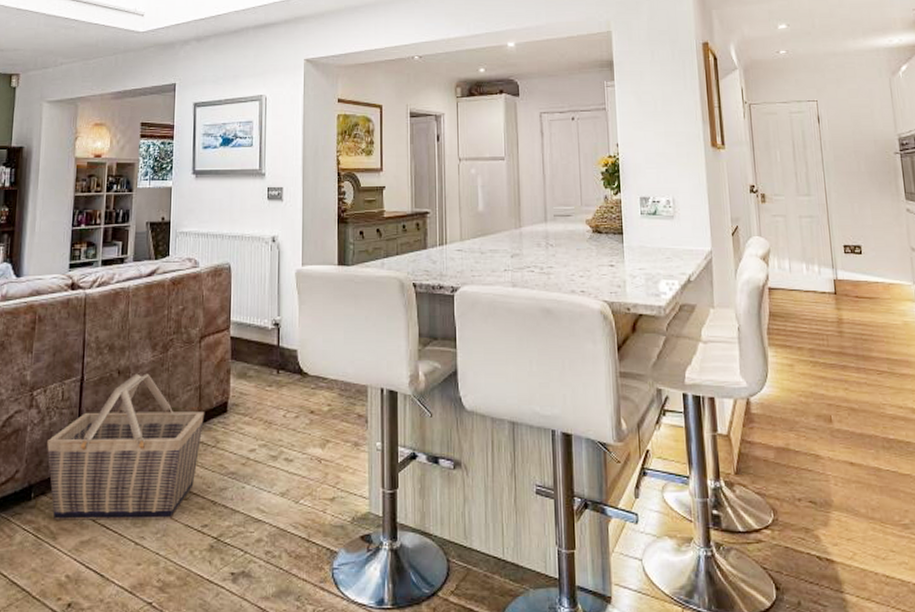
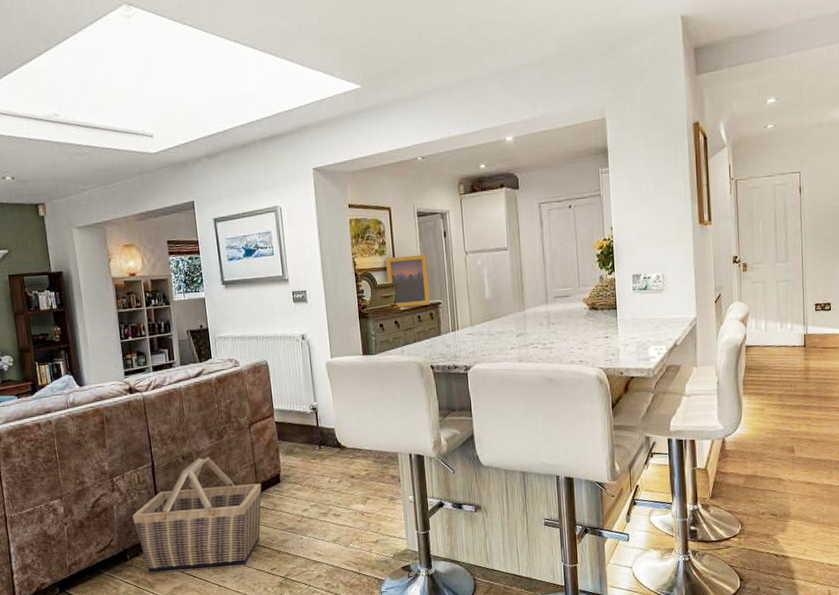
picture frame: none [372,157,417,214] -> present [386,254,430,308]

